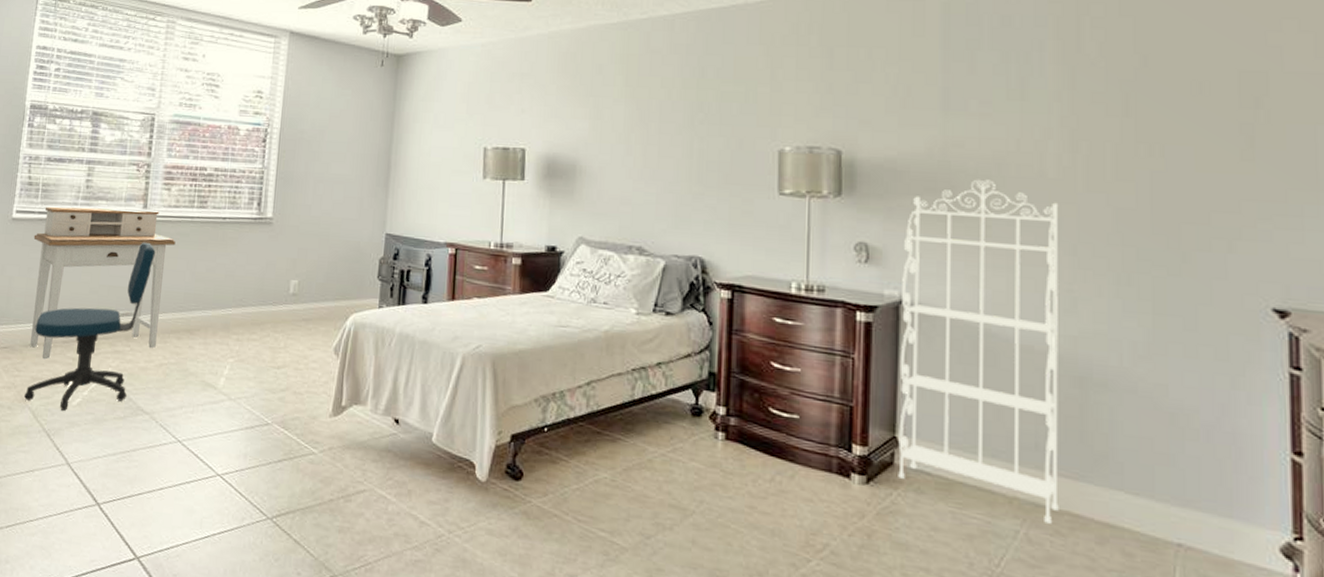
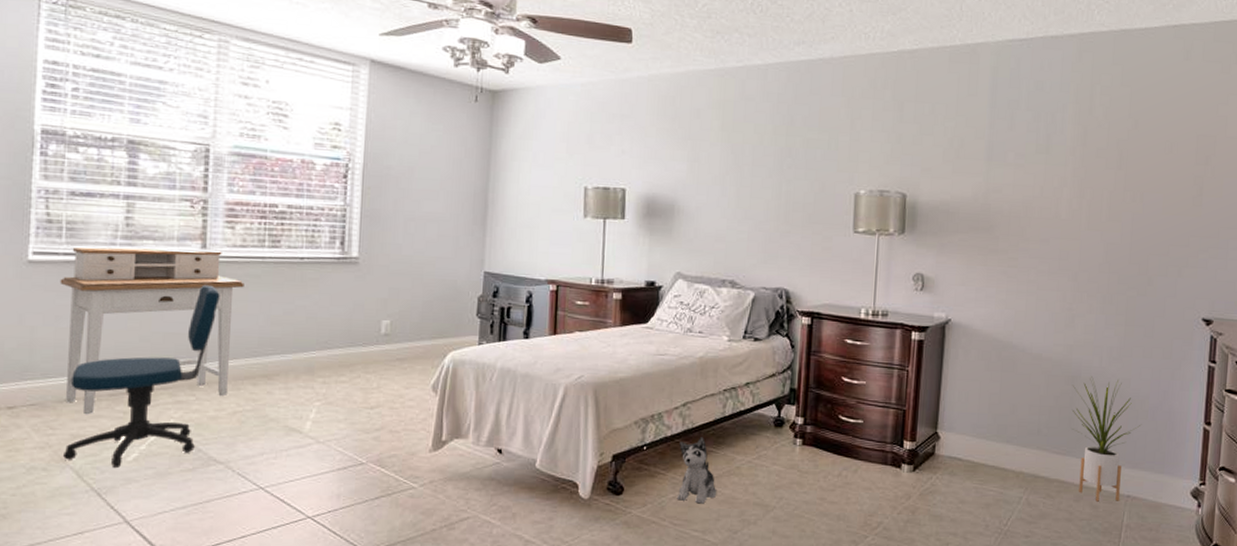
plush toy: none [581,421,627,500] -> present [676,437,717,504]
bookshelf: present [898,179,1059,524] -> none [937,219,1068,490]
house plant: none [1080,379,1191,551] -> present [1071,376,1142,502]

